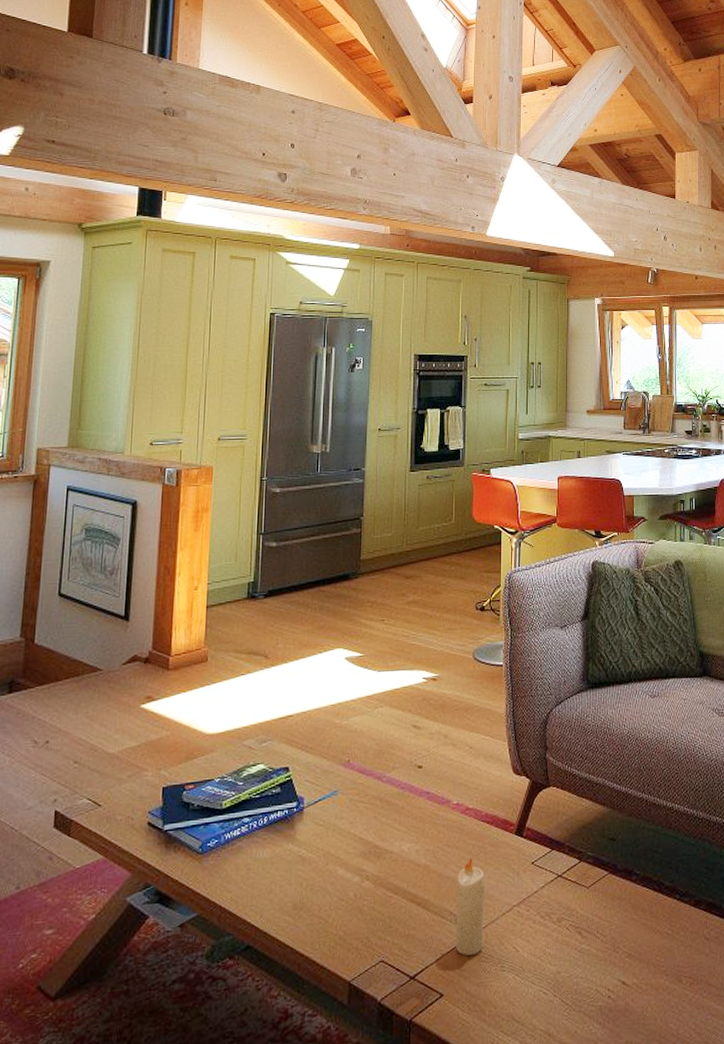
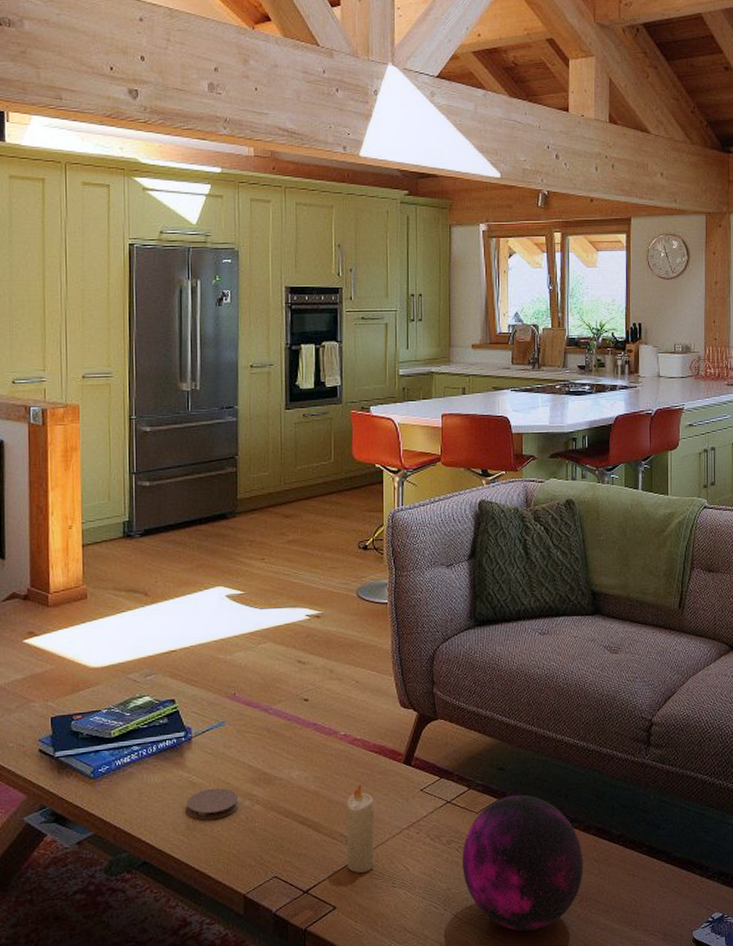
coaster: none [294,862,348,899] -> present [186,787,239,820]
decorative orb: none [573,867,694,1019] -> present [462,794,583,931]

